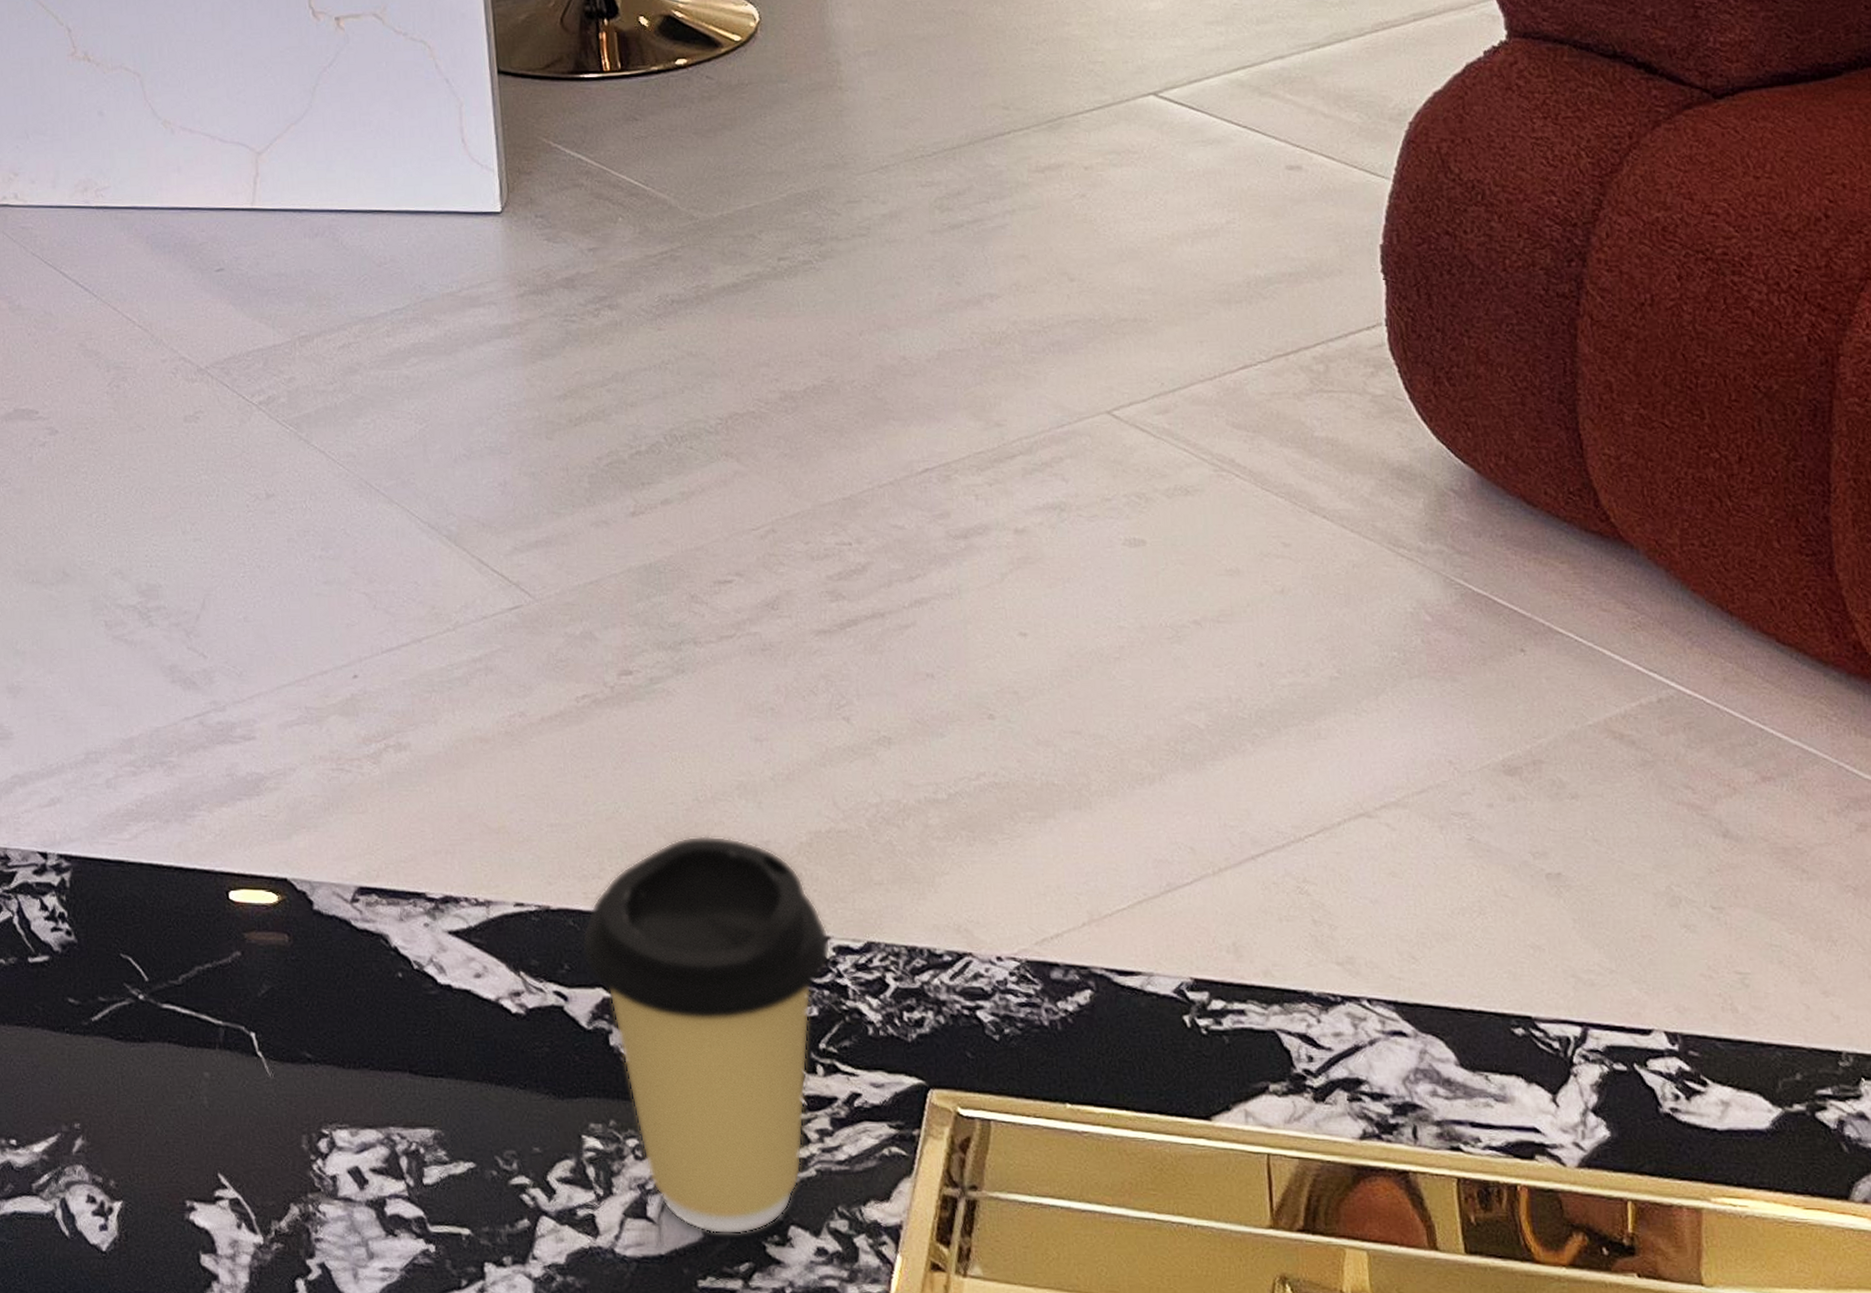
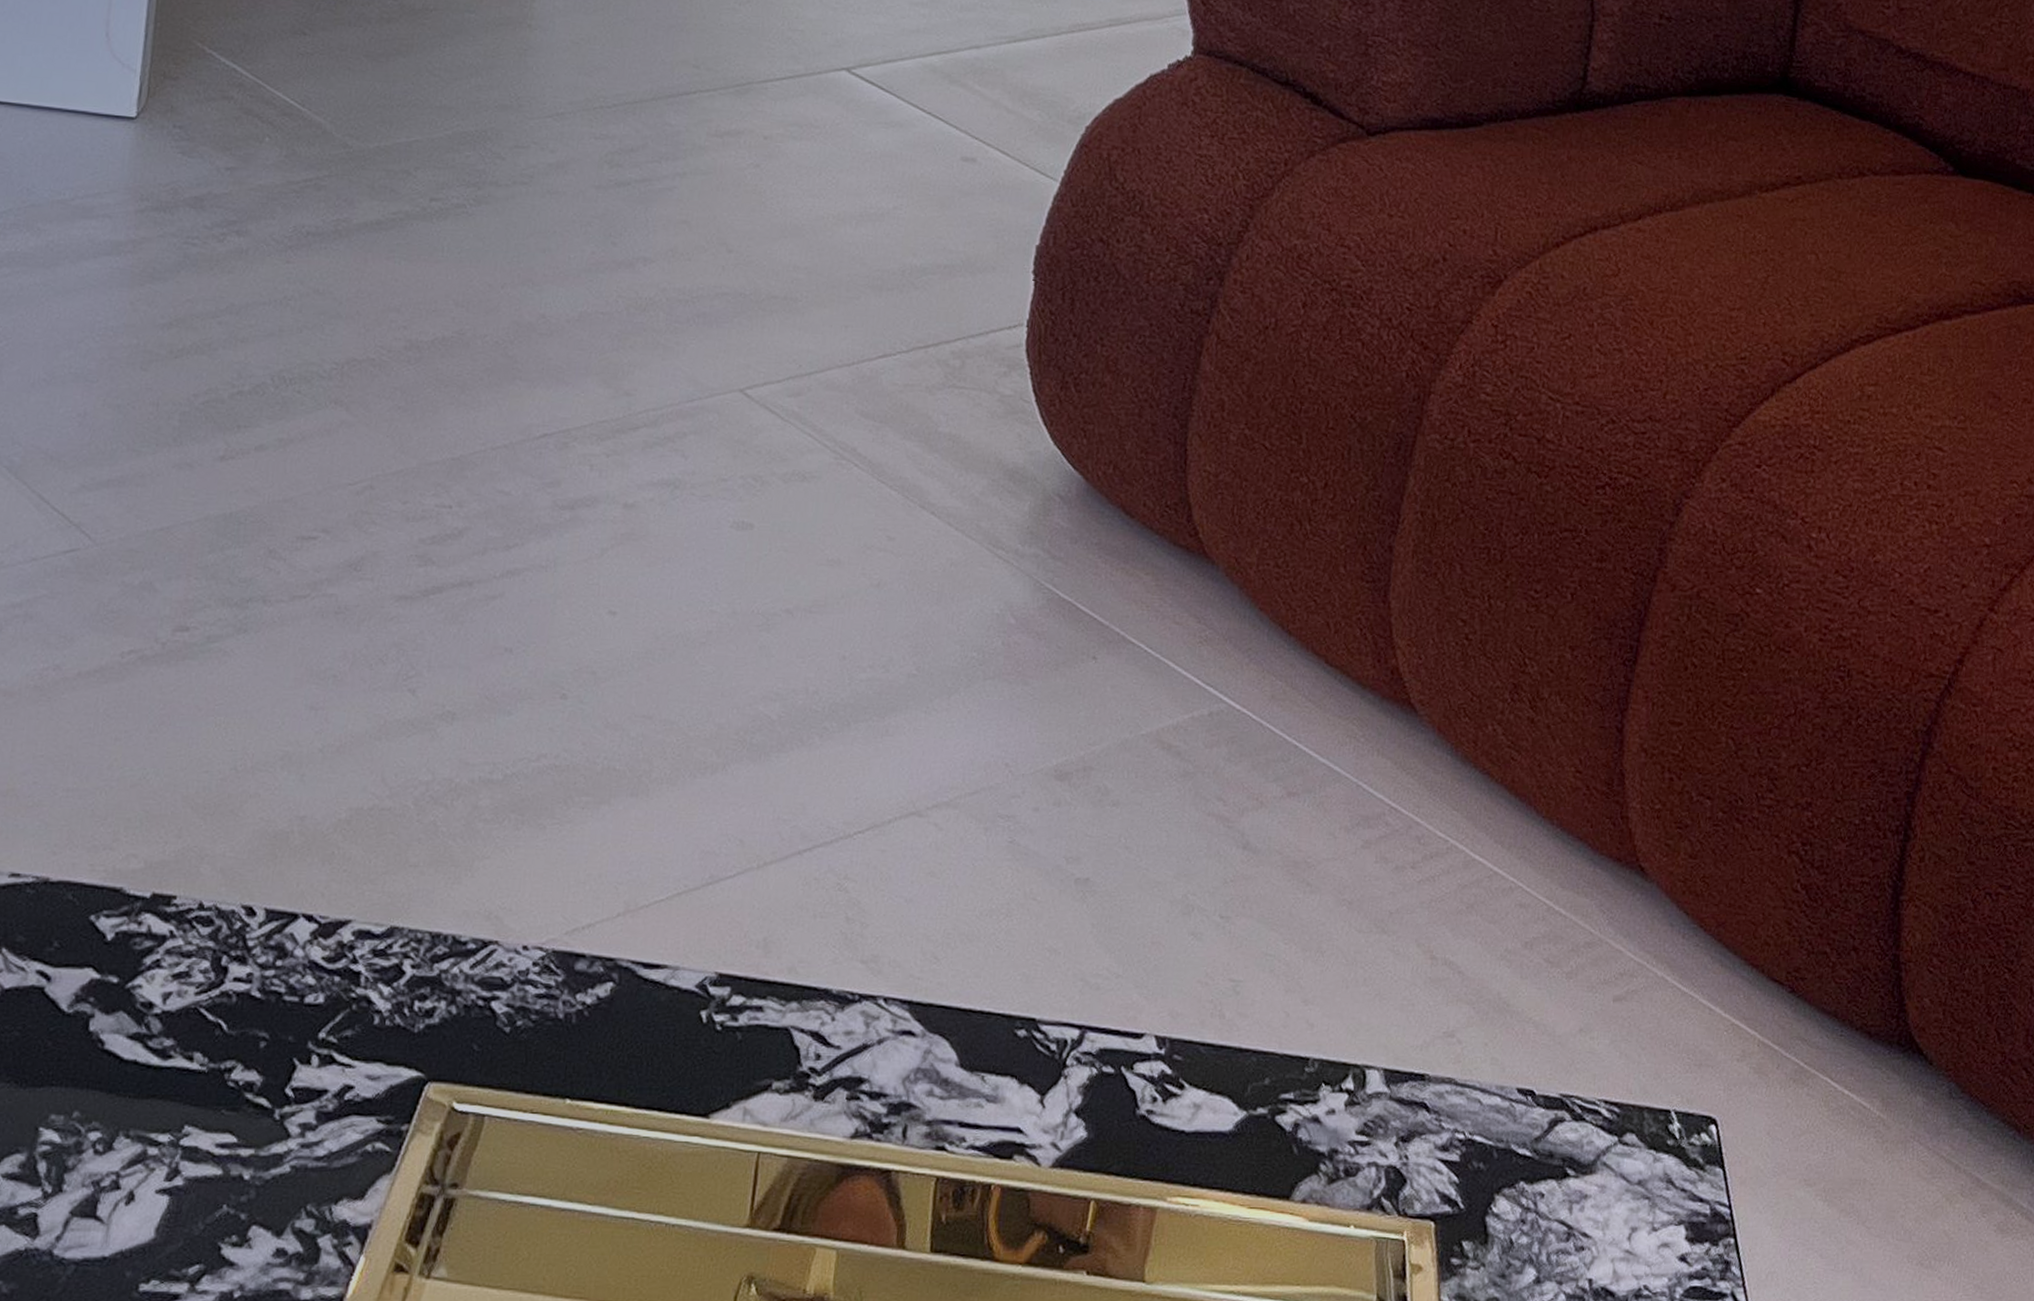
coffee cup: present [581,836,831,1235] -> none [76,808,352,1235]

